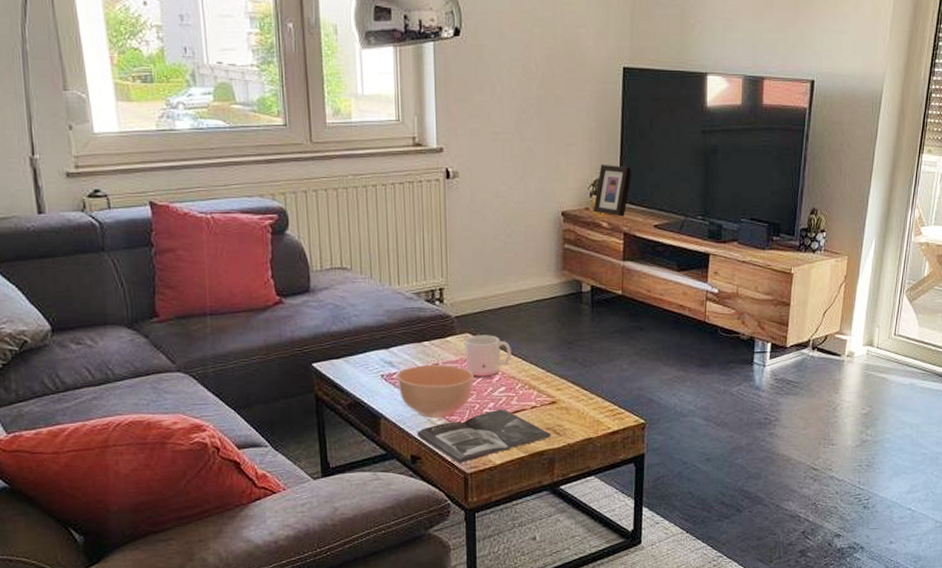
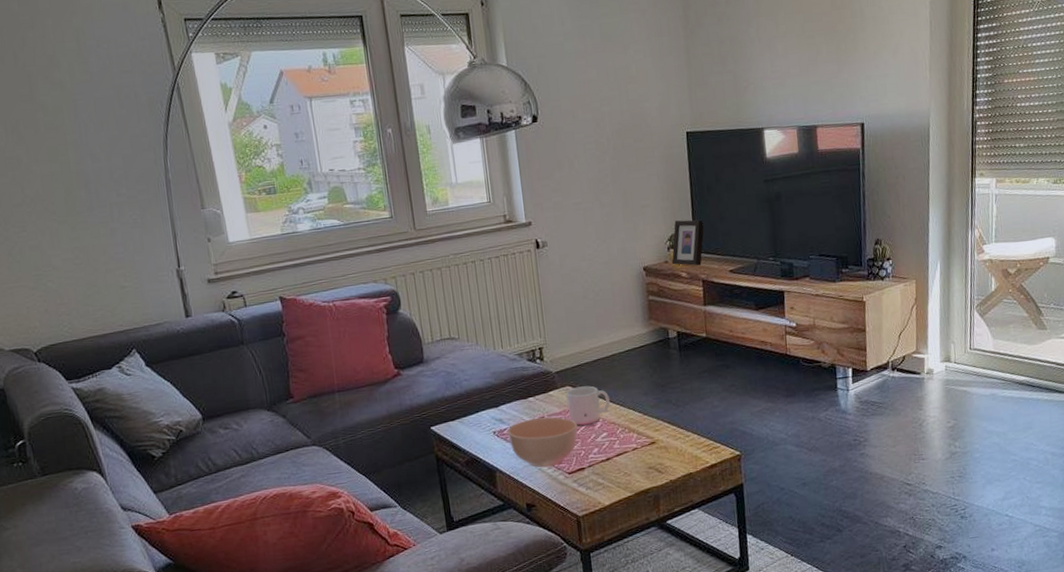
magazine: present [417,409,551,463] -> none [530,453,654,507]

